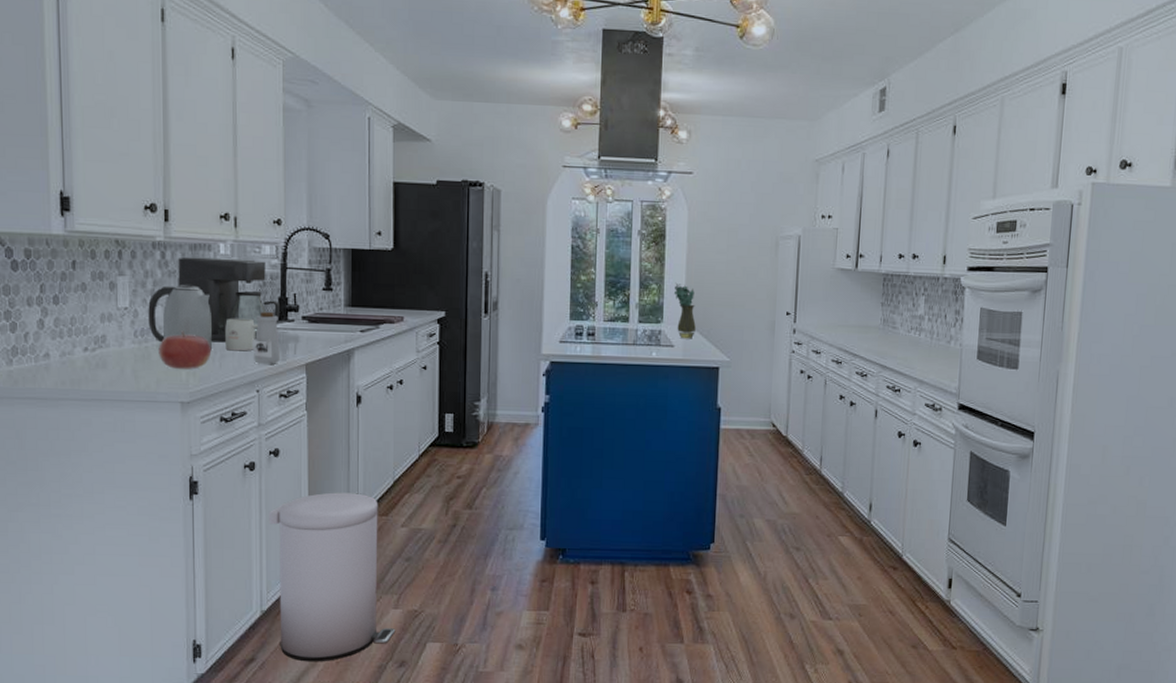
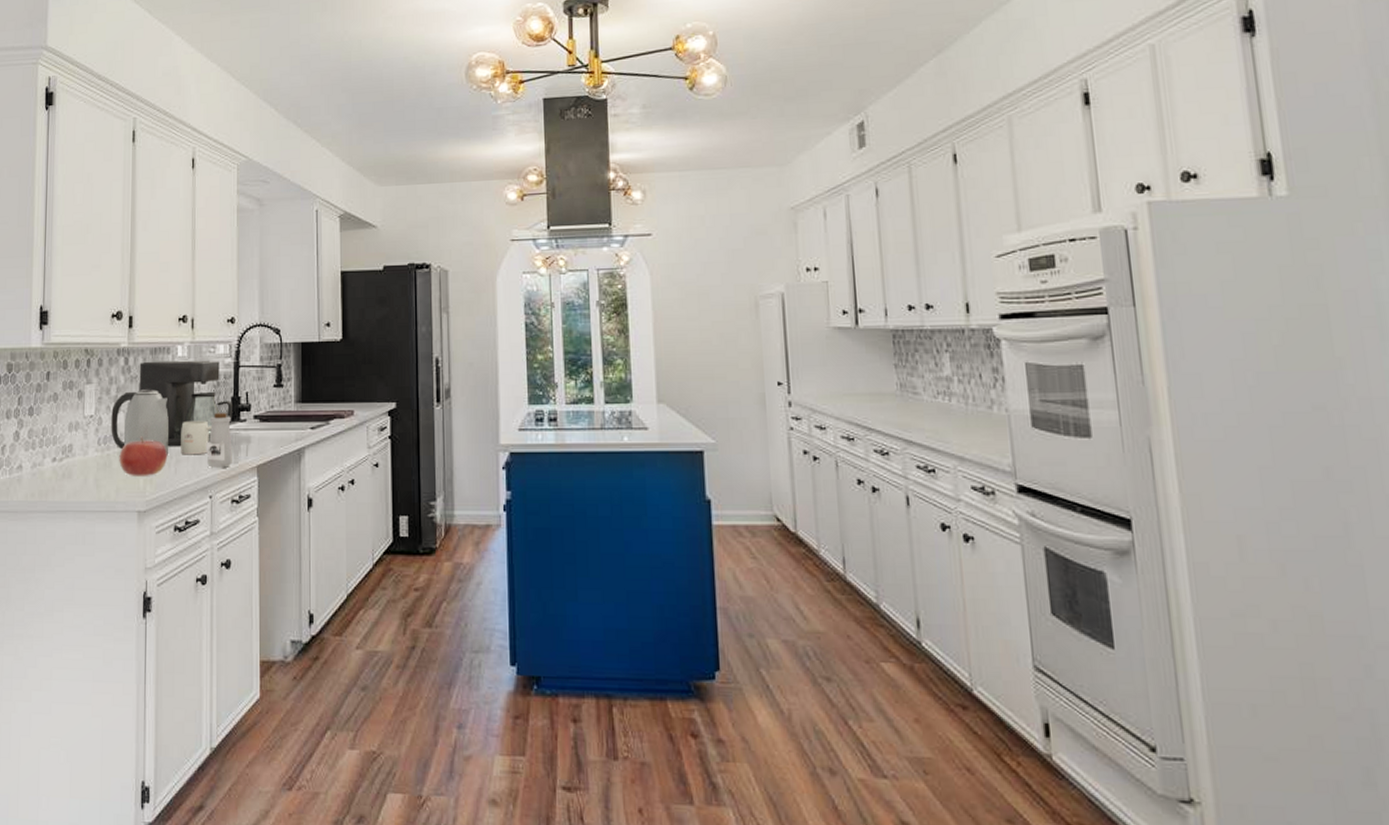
pedal bin: present [268,492,396,662] -> none [219,608,353,814]
vase: present [673,282,697,339] -> none [642,355,673,420]

